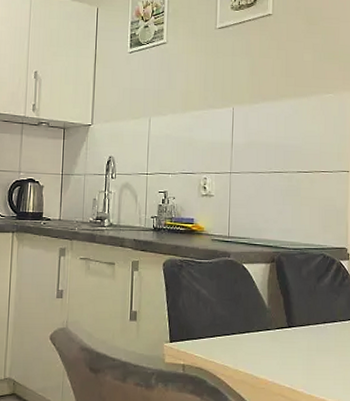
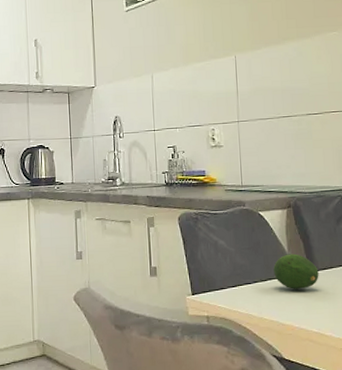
fruit: none [252,308,296,344] -> present [273,253,319,289]

